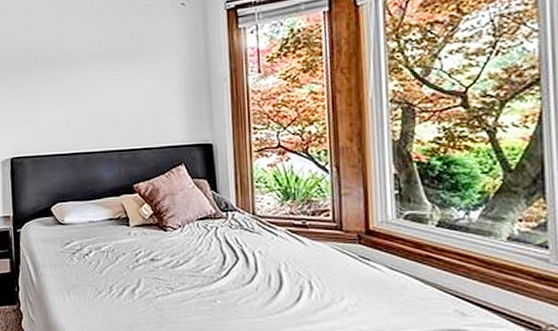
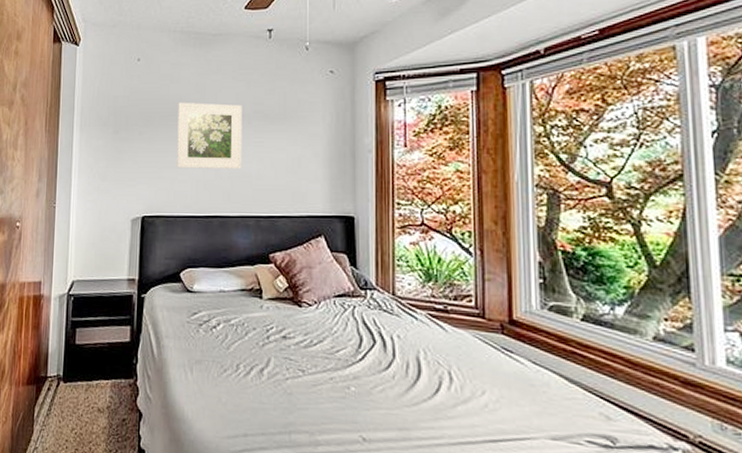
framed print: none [36,44,101,111] -> present [177,102,242,169]

